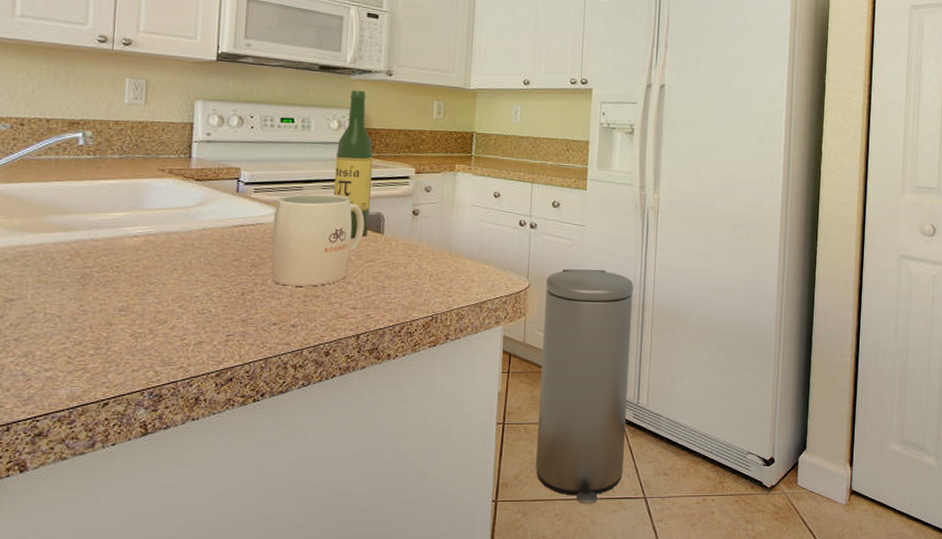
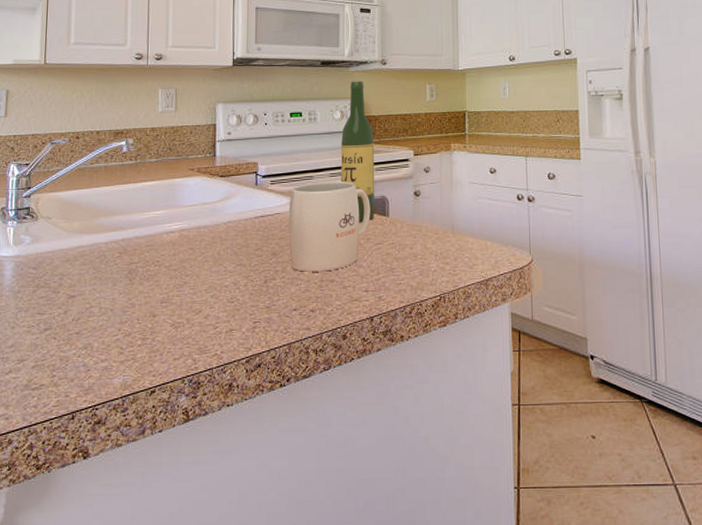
pedal bin: present [536,269,634,504] -> none [549,240,648,491]

